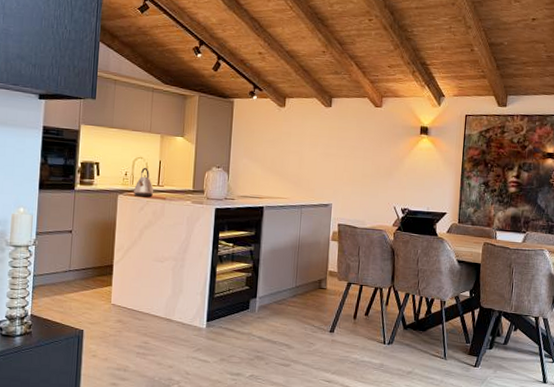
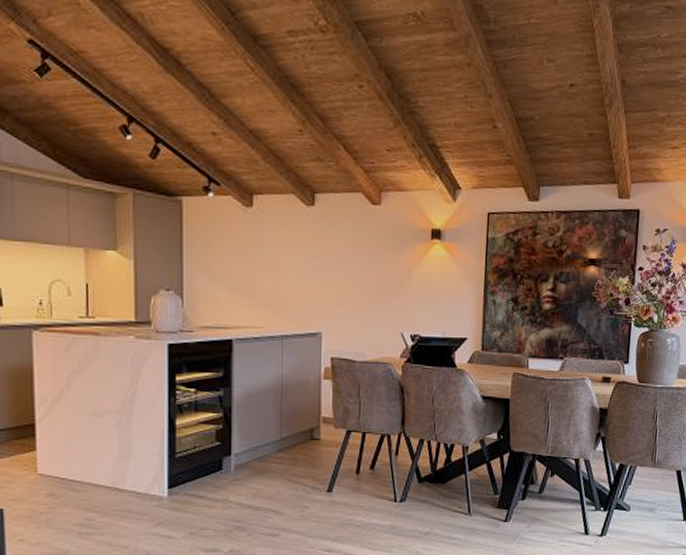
kettle: present [133,167,154,198] -> none [52,293,82,335]

